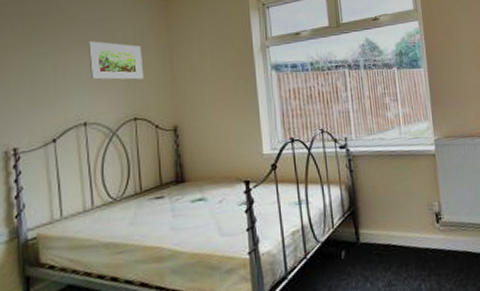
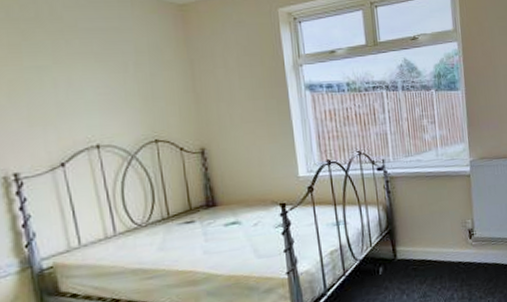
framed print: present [88,41,144,80] -> none [92,54,163,99]

